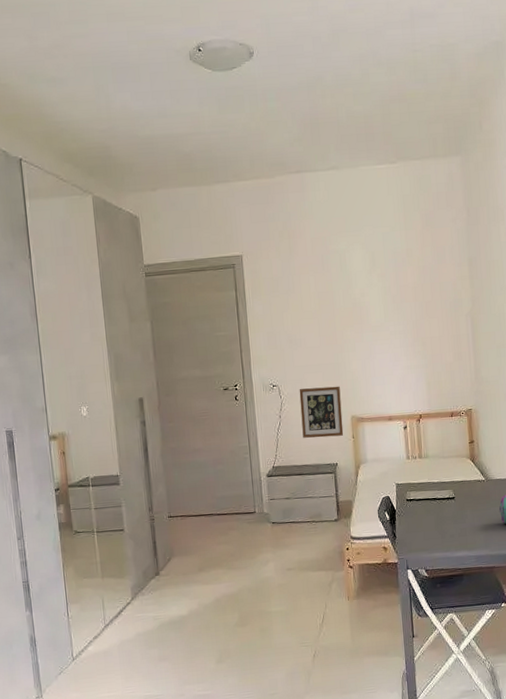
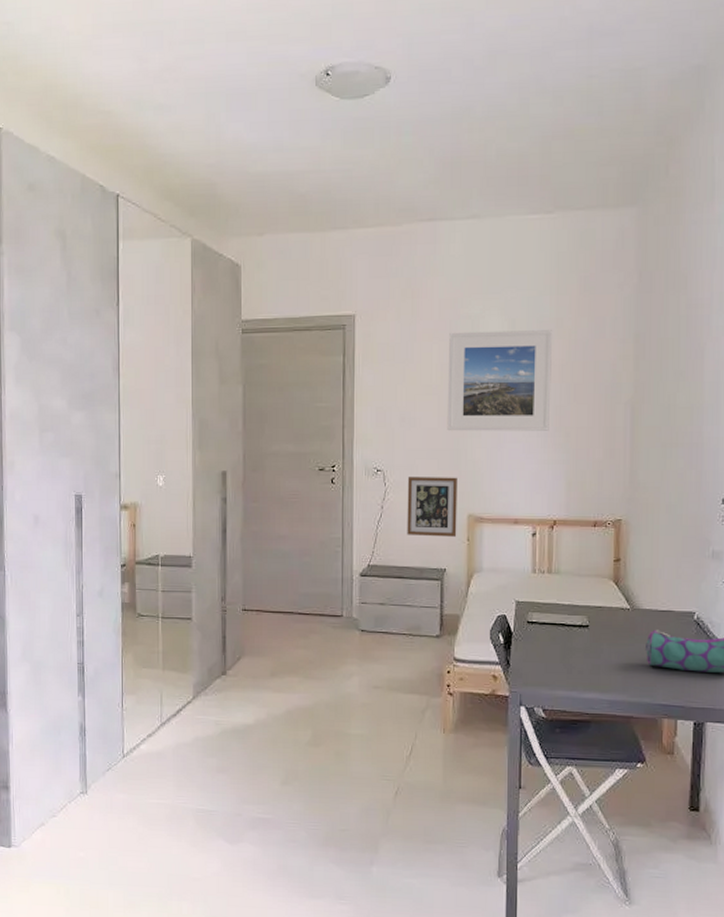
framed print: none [322,259,409,348] -> present [447,330,552,431]

